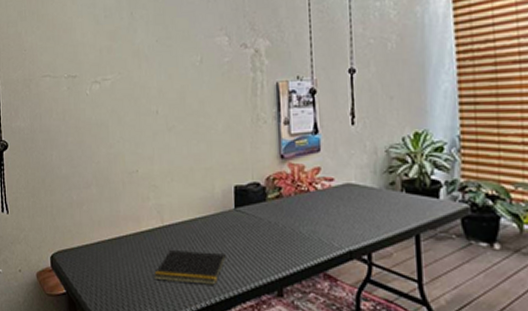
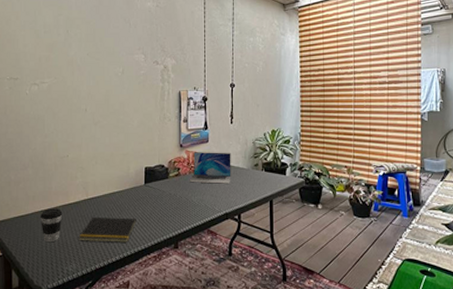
coffee cup: none [108,237,134,280] -> present [41,208,63,243]
laptop: none [295,165,356,210] -> present [189,152,231,184]

